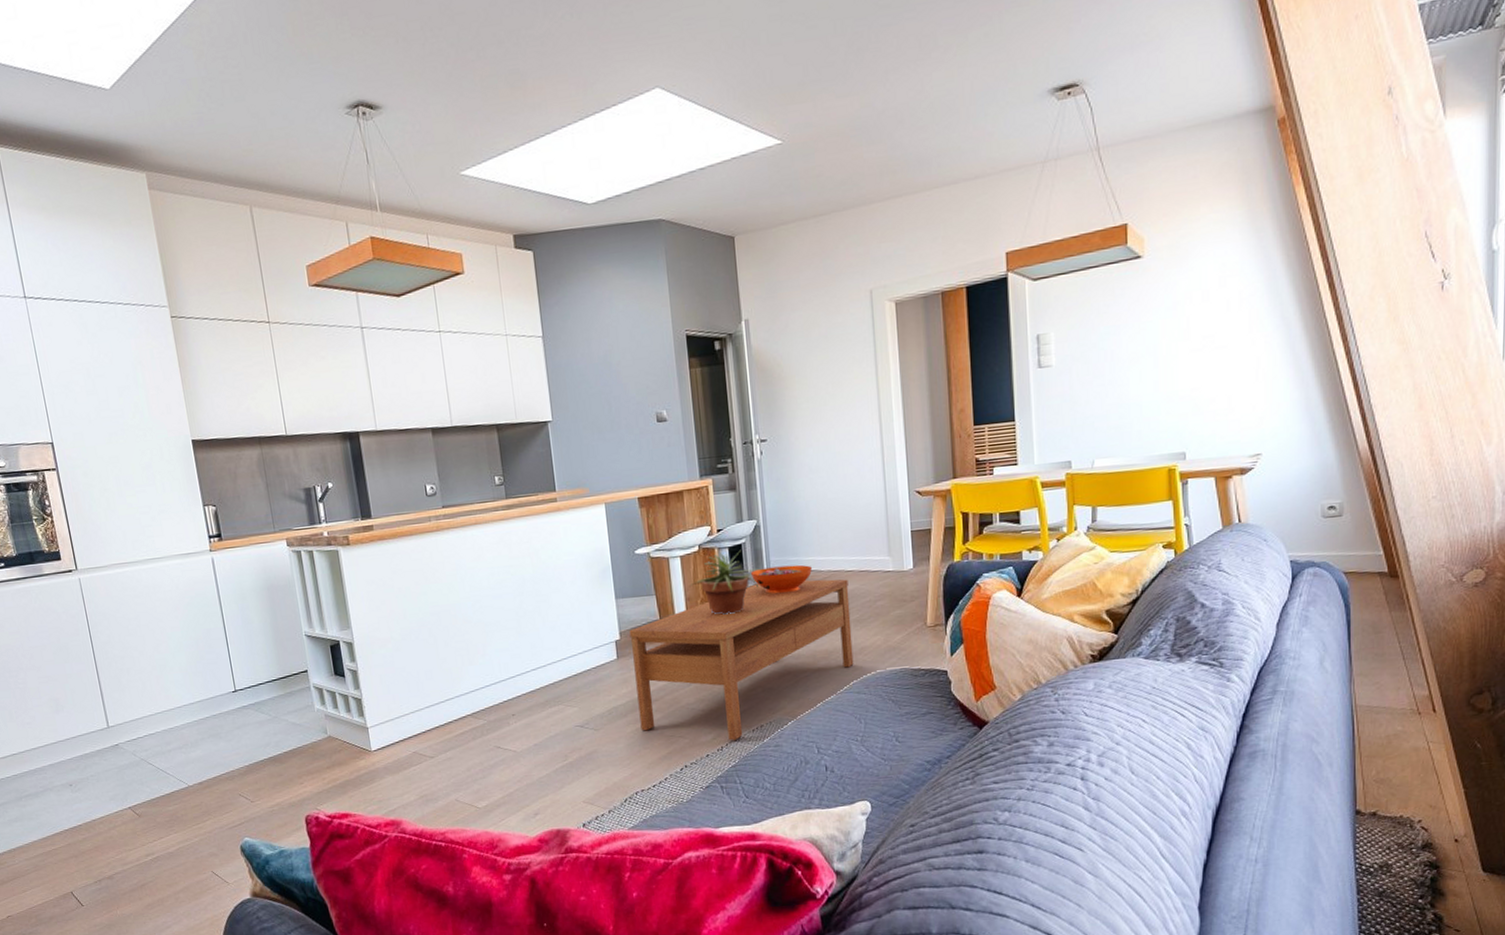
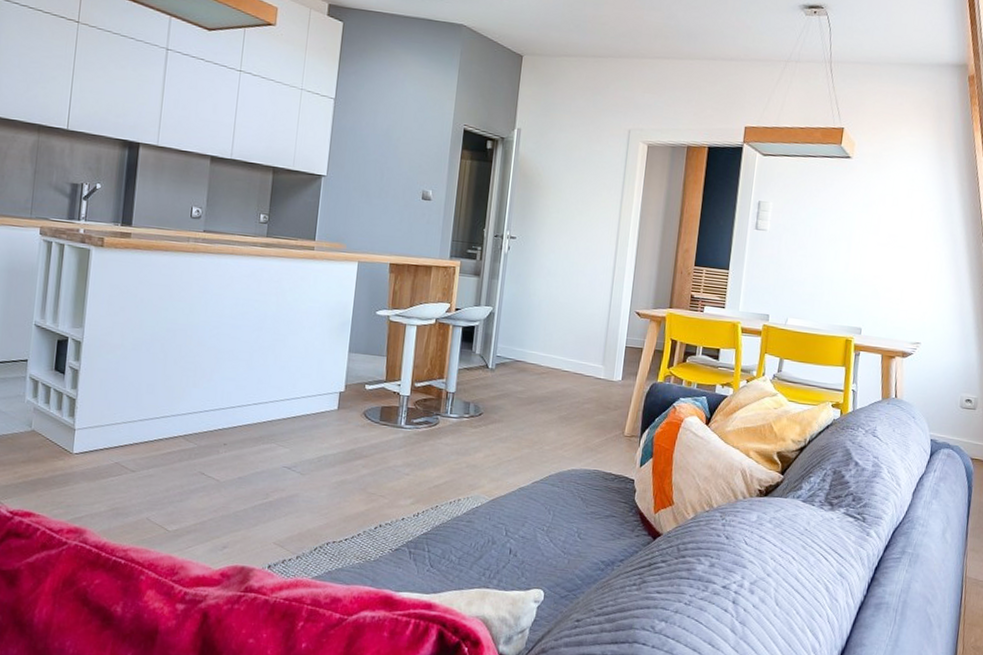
coffee table: present [629,579,854,741] -> none [345,365,563,509]
potted plant: present [689,550,764,615] -> none [420,330,490,389]
decorative bowl: present [751,564,812,594] -> none [478,352,533,380]

